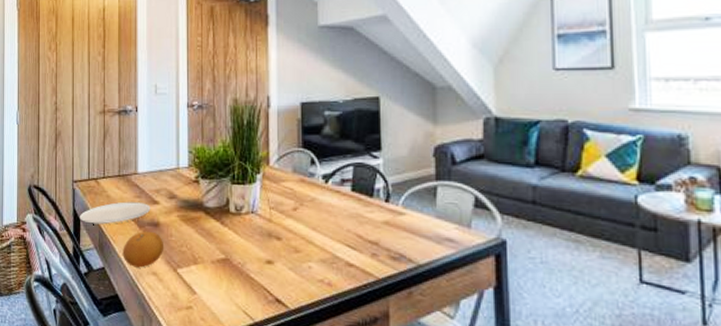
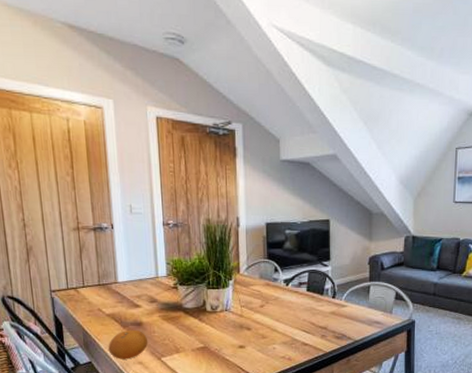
plate: present [79,201,151,225] -> none [61,307,133,327]

